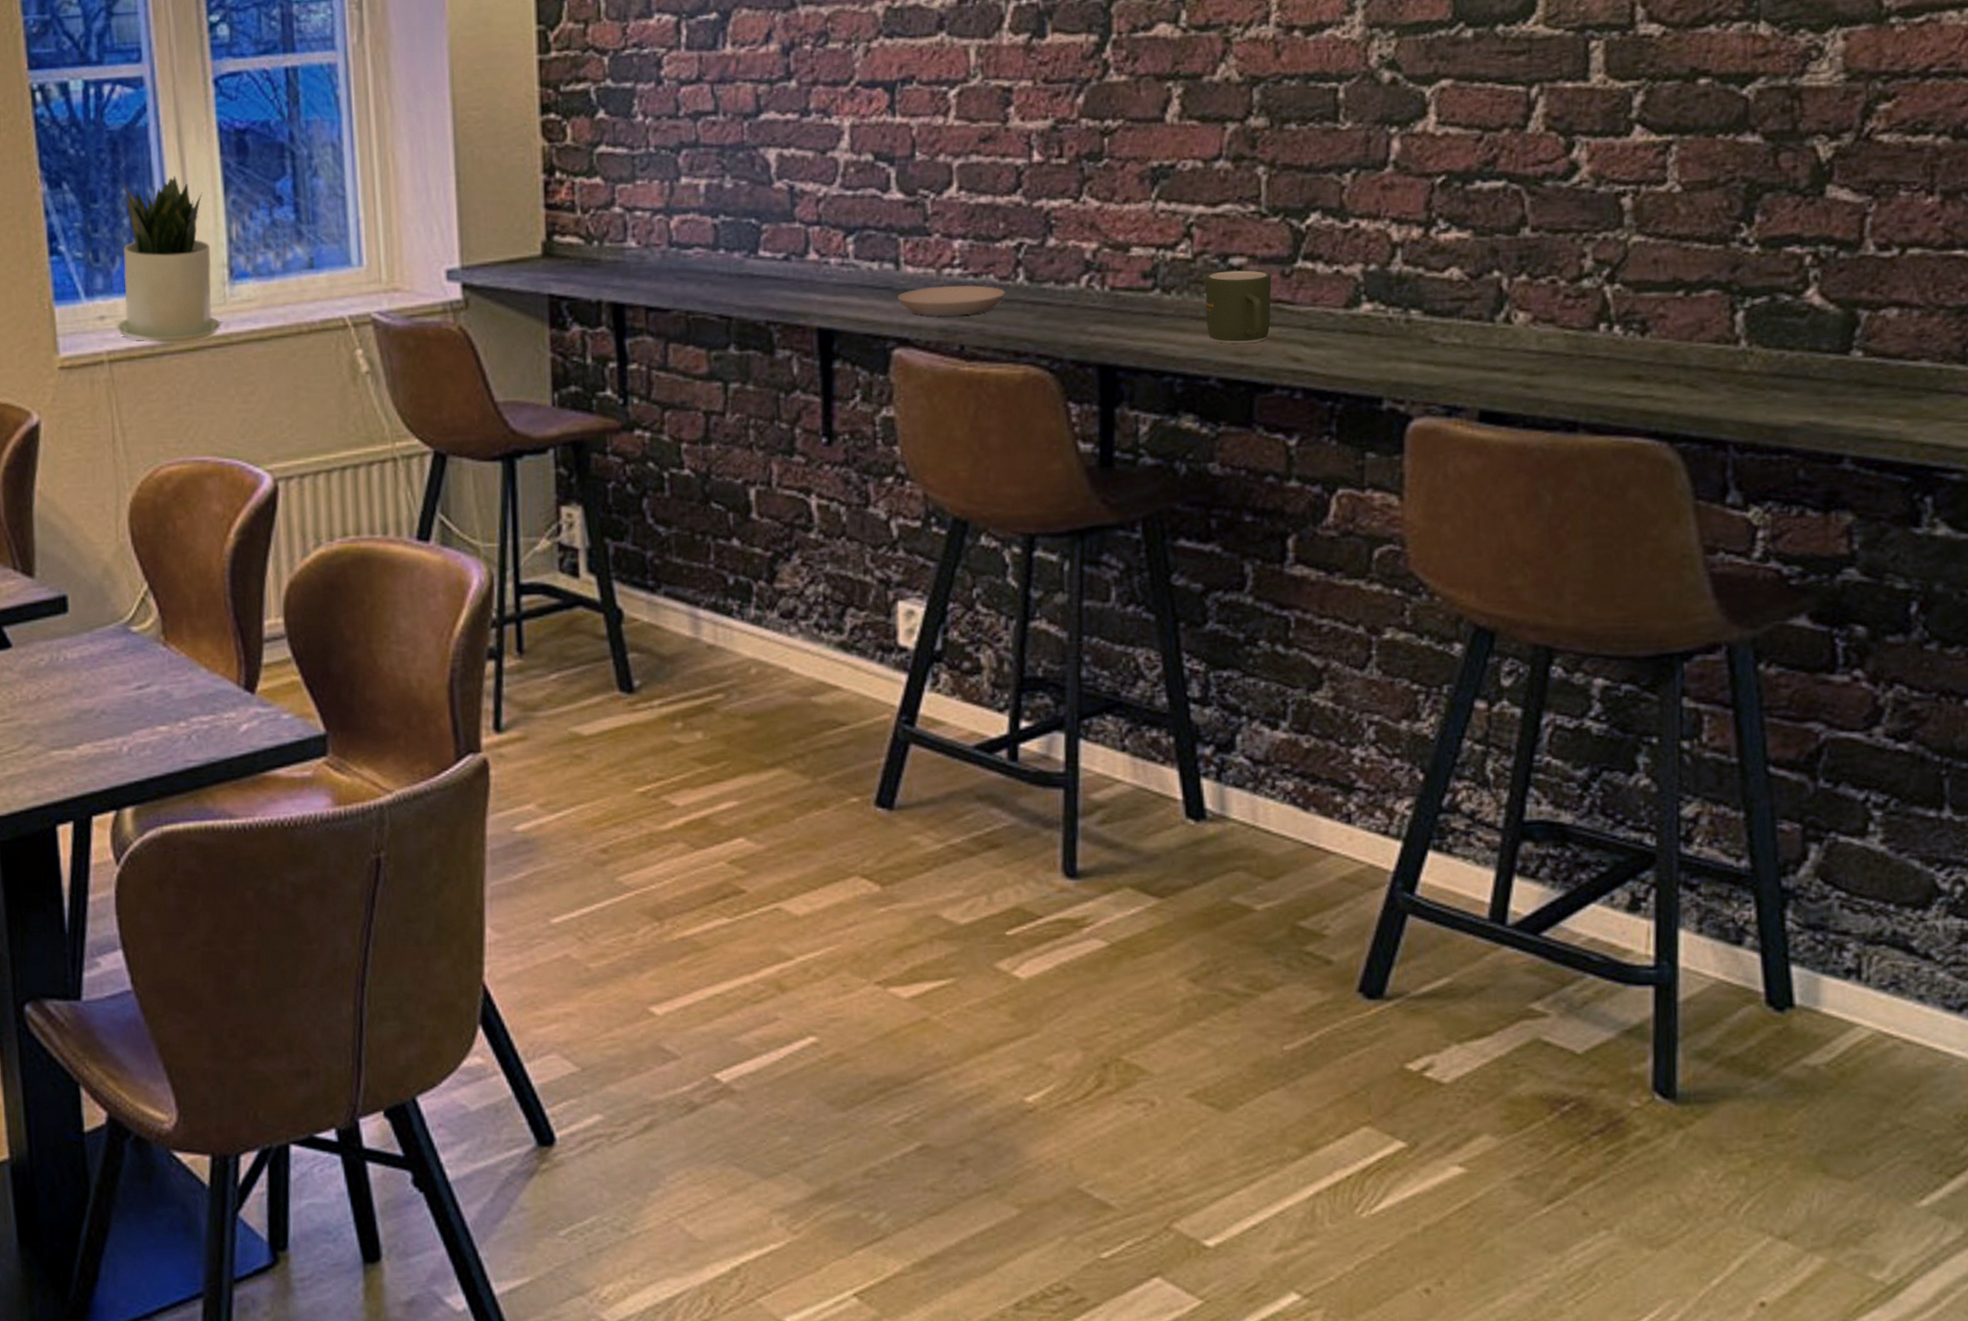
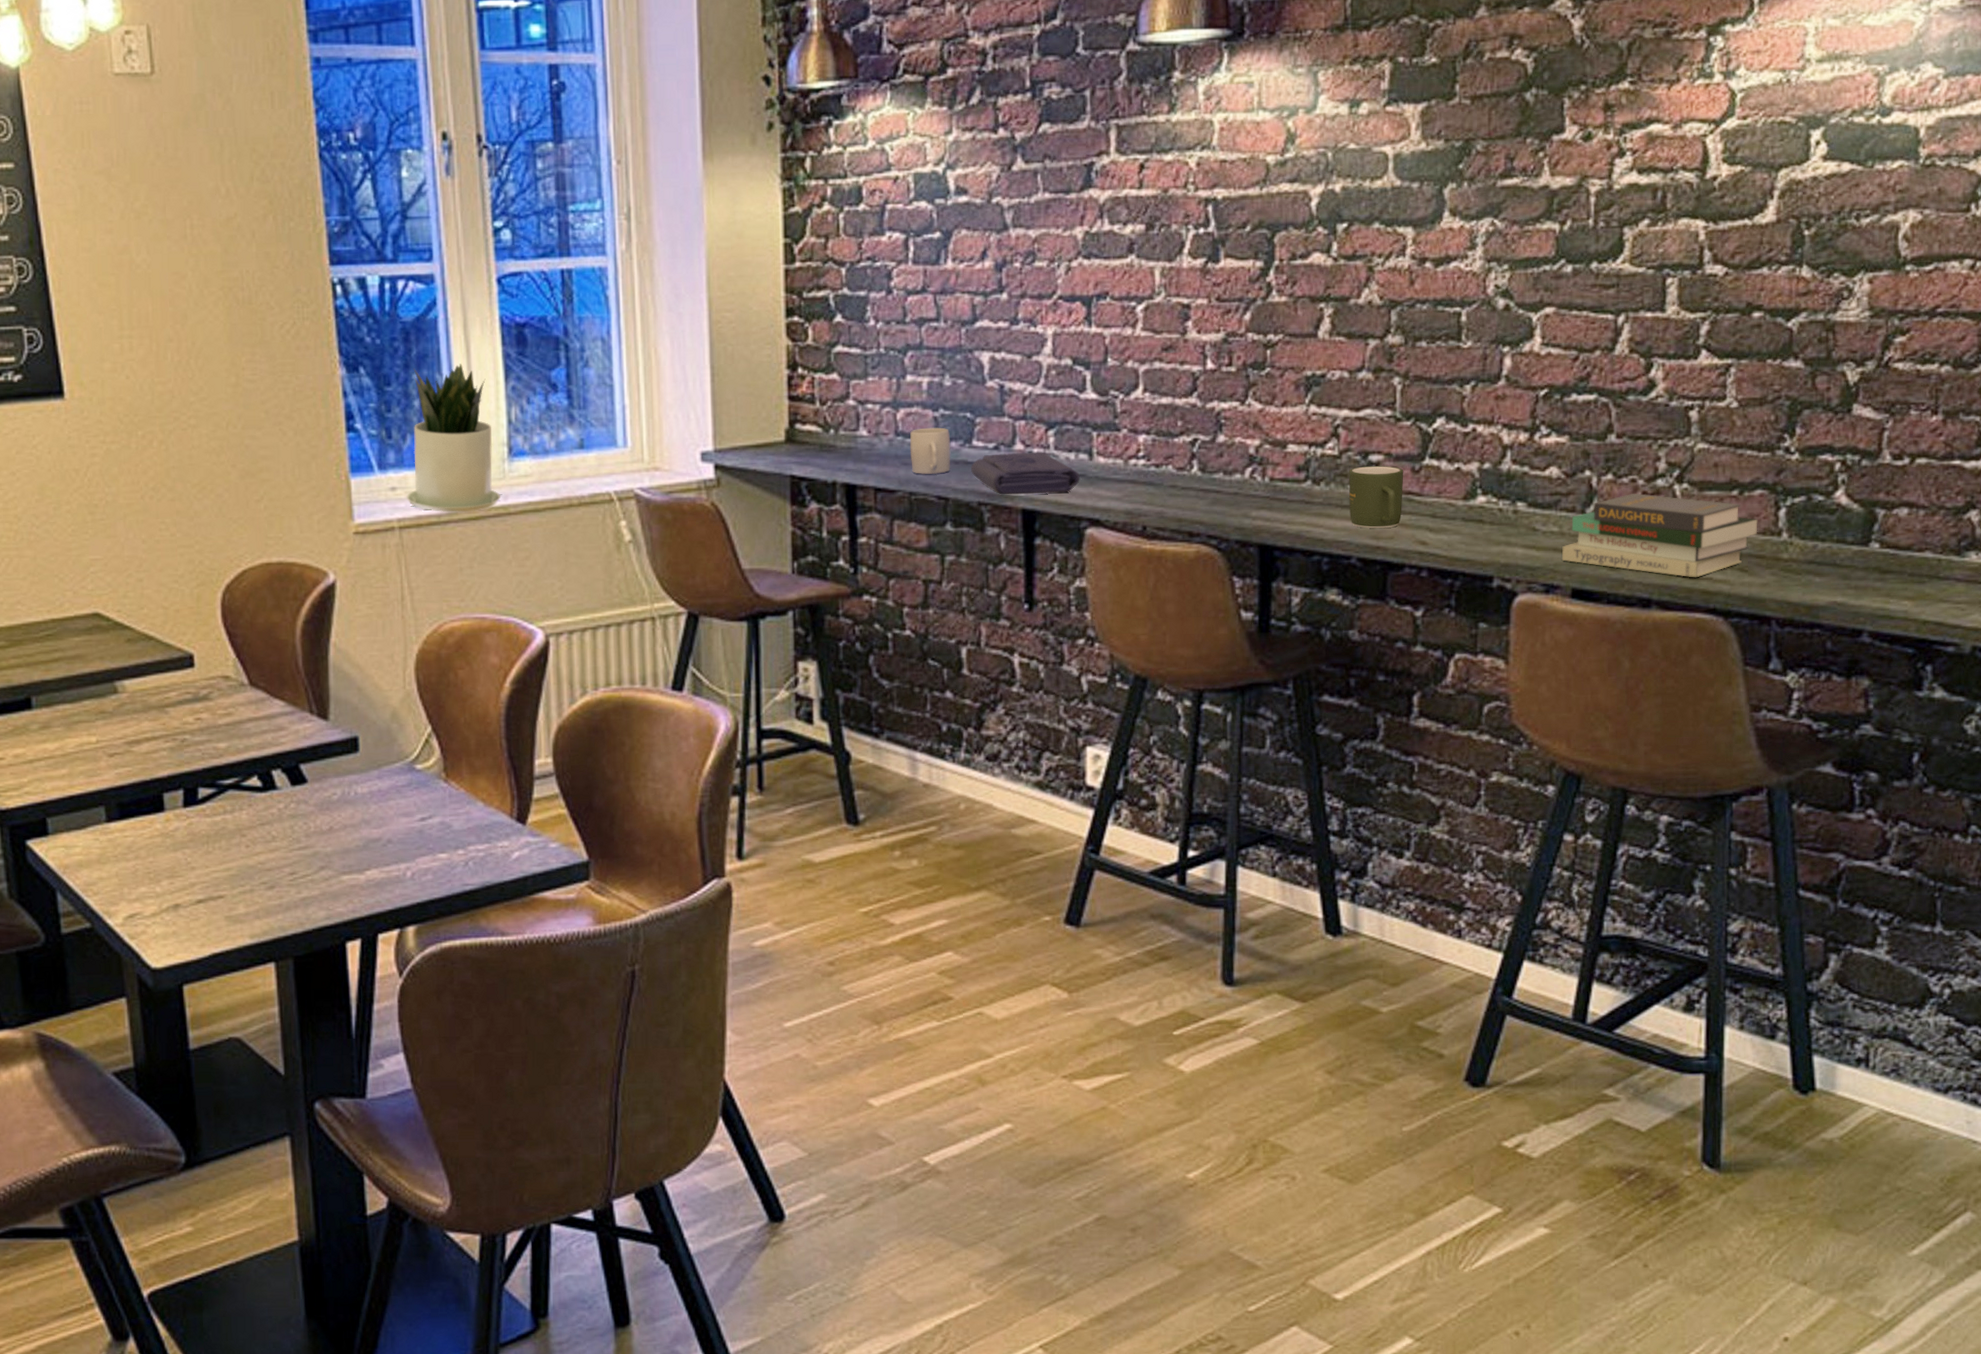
mug: none [685,236,734,290] -> present [909,427,951,474]
clutch bag: none [757,261,885,312] -> present [971,452,1080,495]
saucer: present [897,285,1005,316] -> none [1090,474,1181,501]
books: none [1467,296,1709,396] -> present [1562,493,1758,578]

